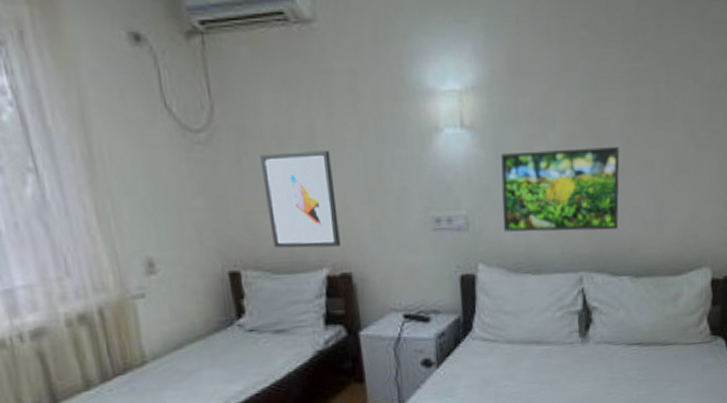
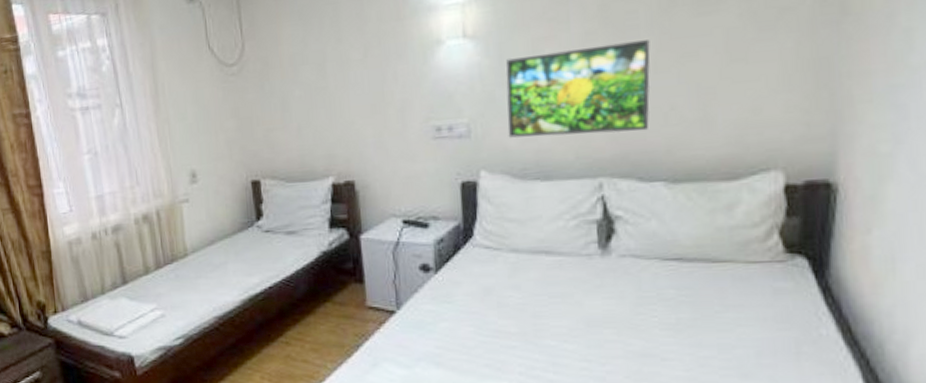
wall art: present [260,151,341,248] -> none [279,72,345,160]

